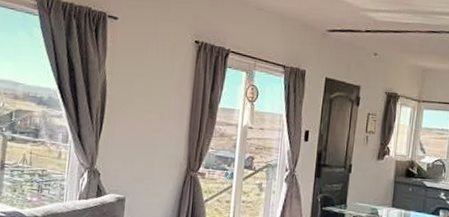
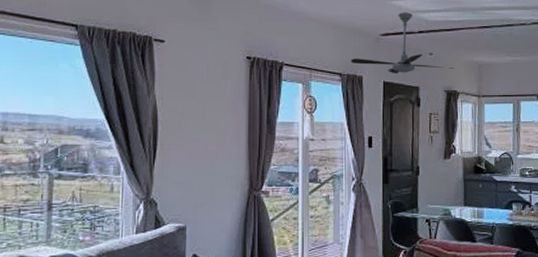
ceiling fan: none [295,9,398,72] -> present [350,12,455,74]

